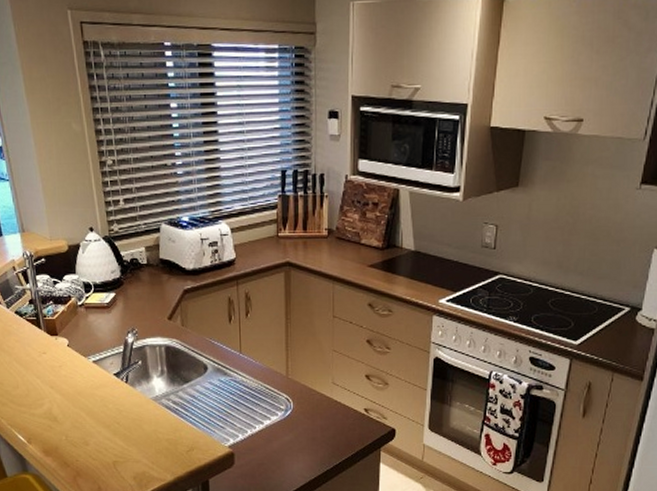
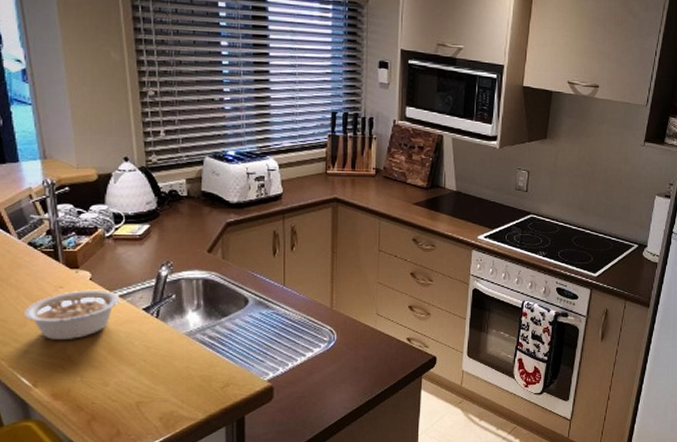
legume: none [16,355,106,402] -> present [25,289,134,341]

